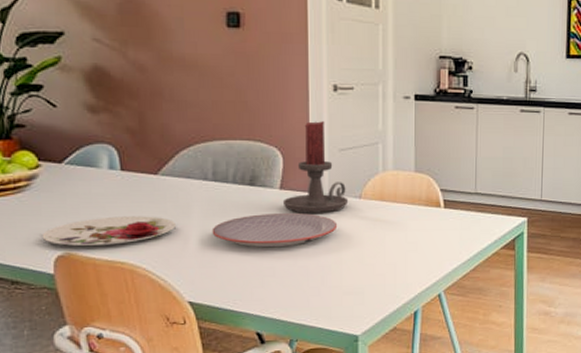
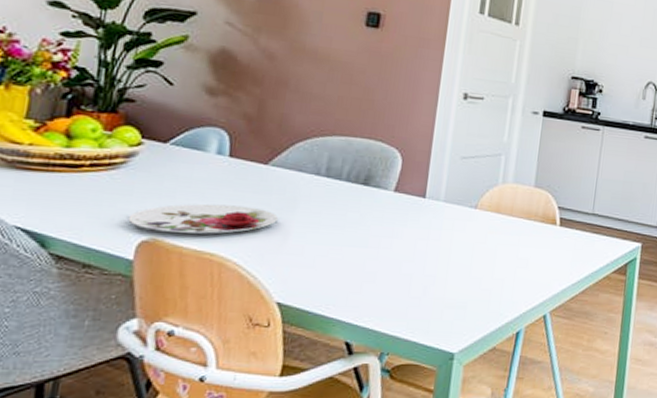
plate: present [212,212,338,248] -> none [315,215,449,252]
candle holder: present [282,121,349,213] -> none [395,126,464,221]

